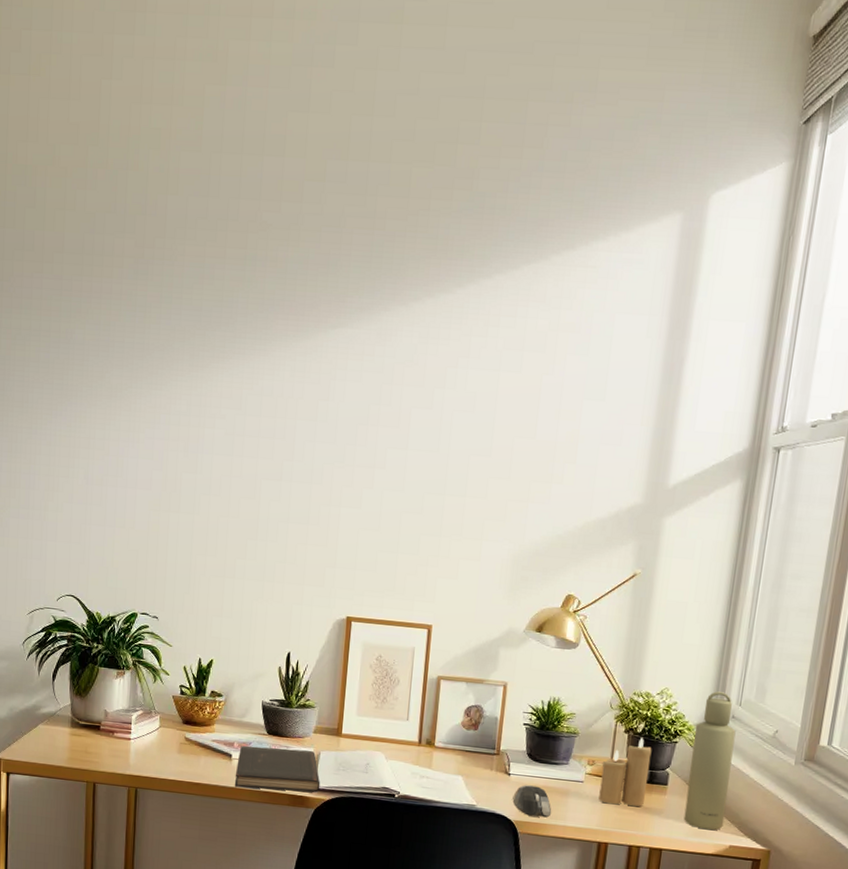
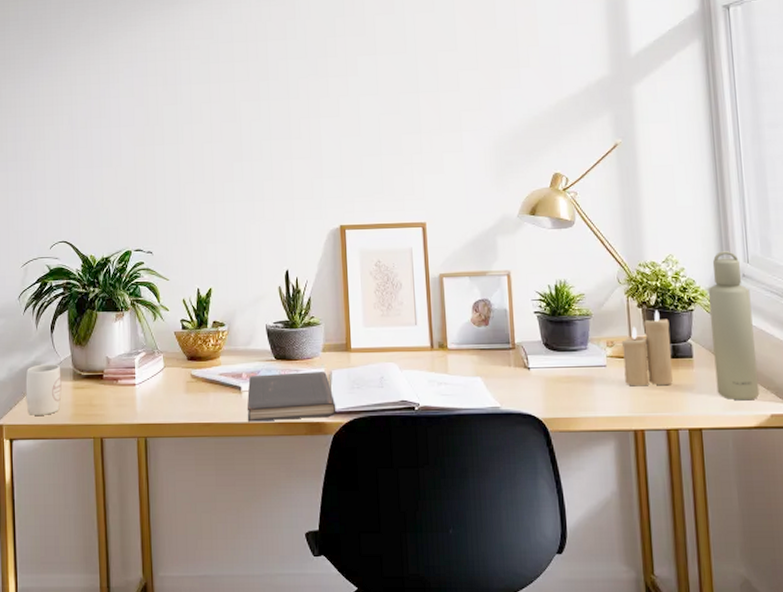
mug: none [24,708,60,756] -> present [25,364,62,415]
mouse: present [512,785,552,818] -> none [536,377,580,411]

